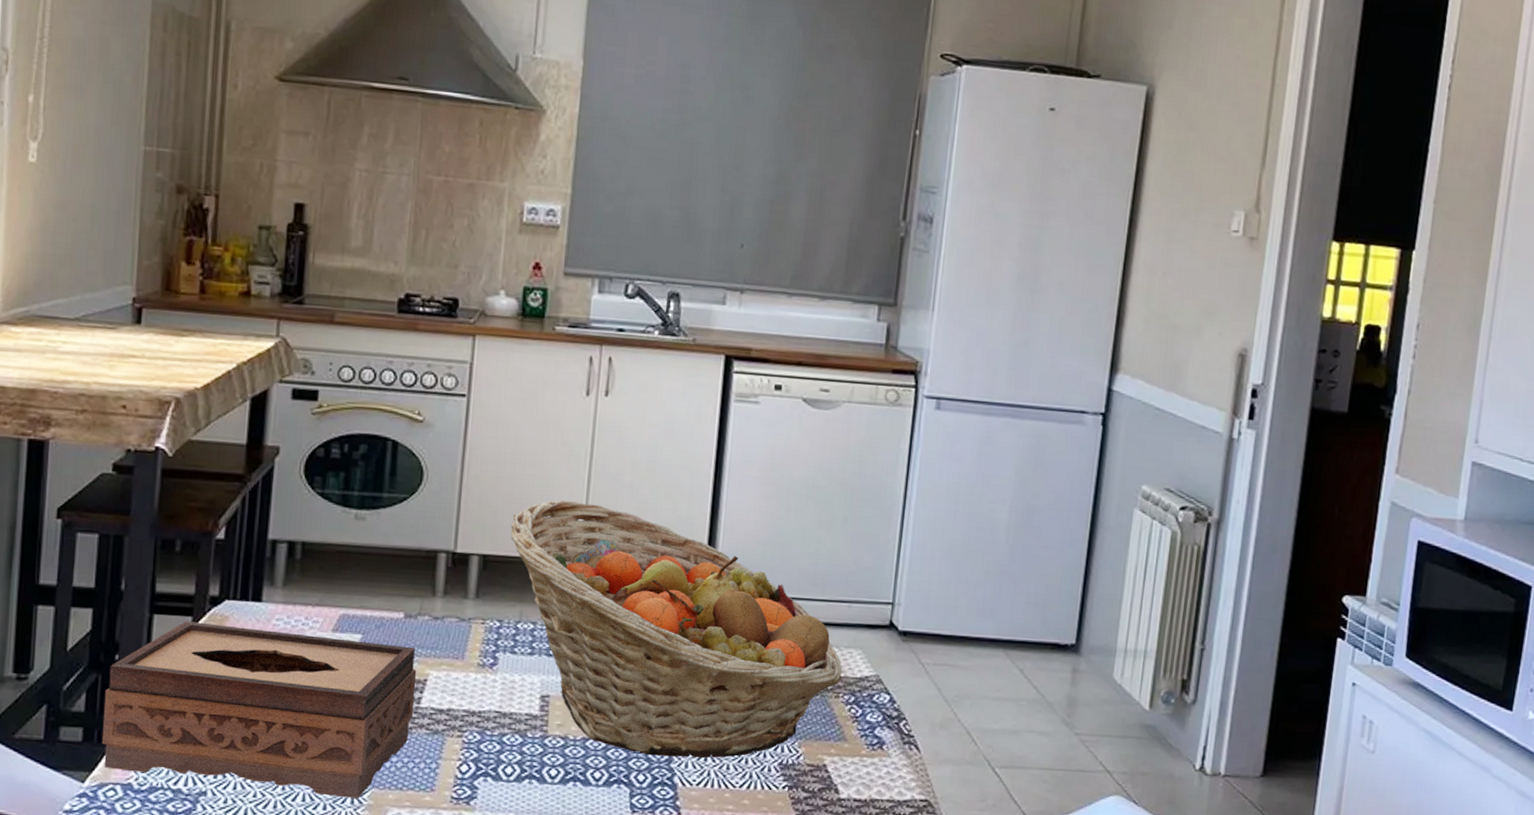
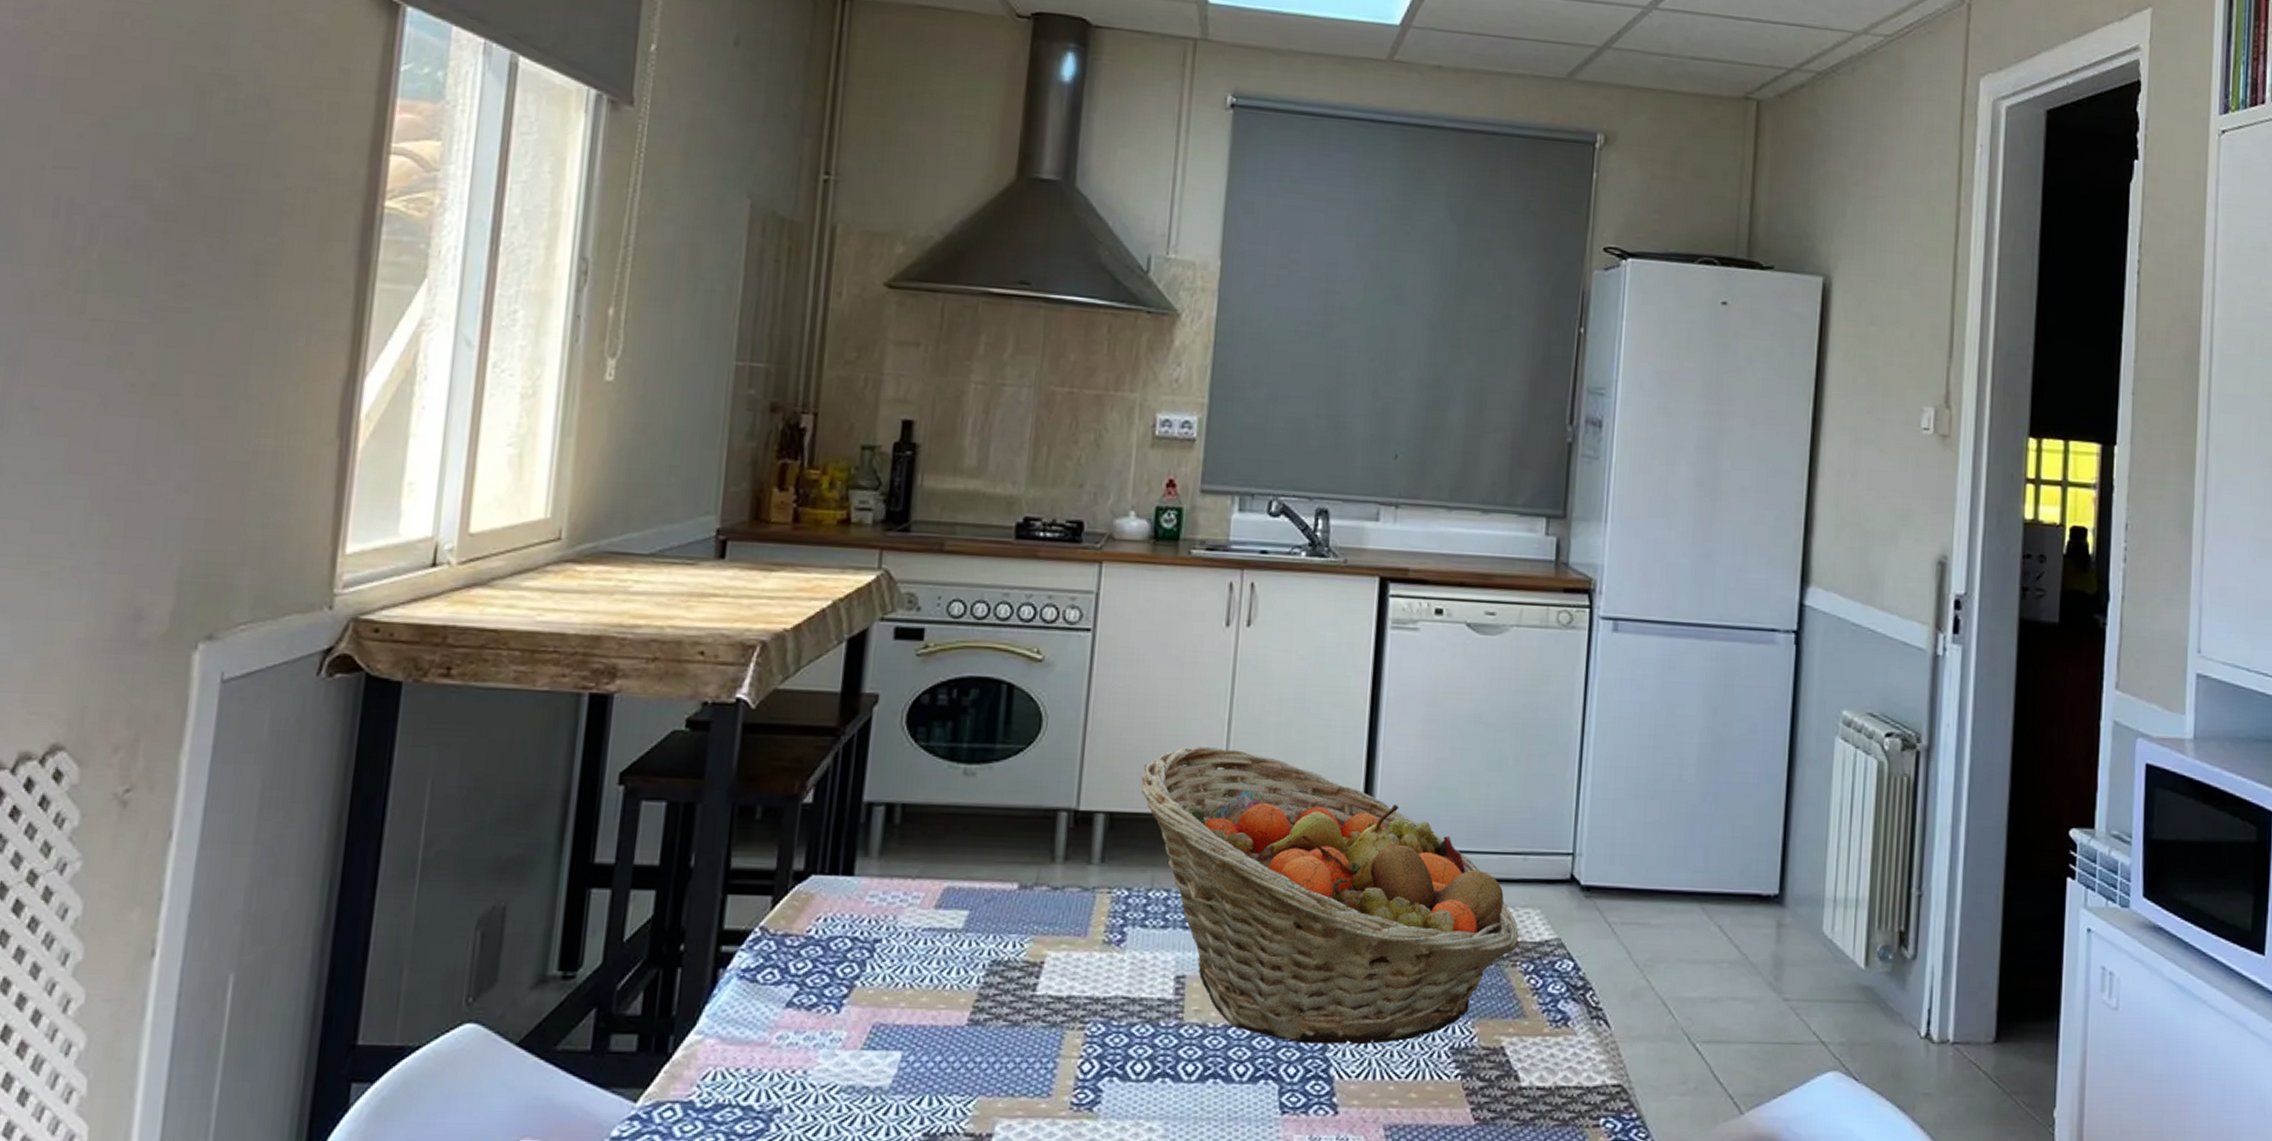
tissue box: present [101,621,417,798] -> none [659,902,1033,1109]

